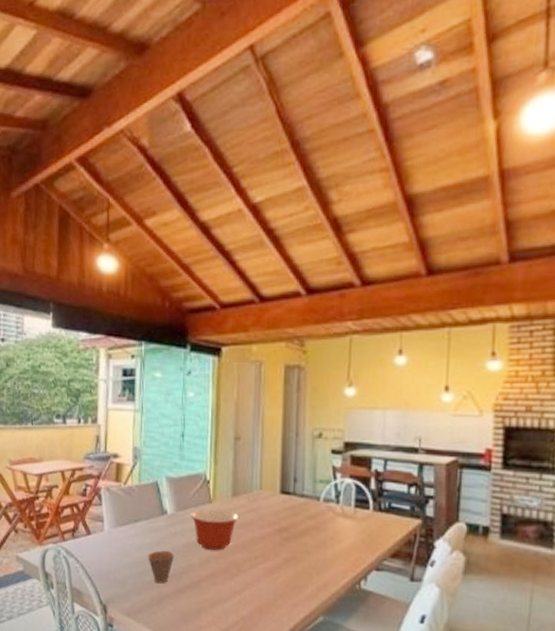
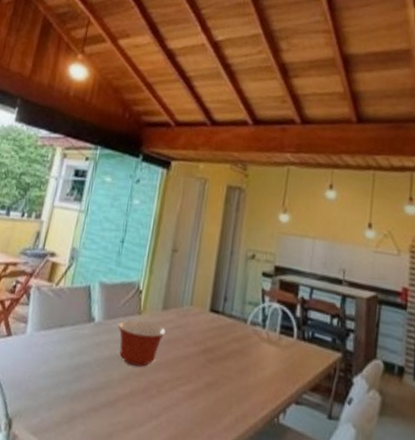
cup: present [148,550,175,584] -> none [66,361,95,400]

